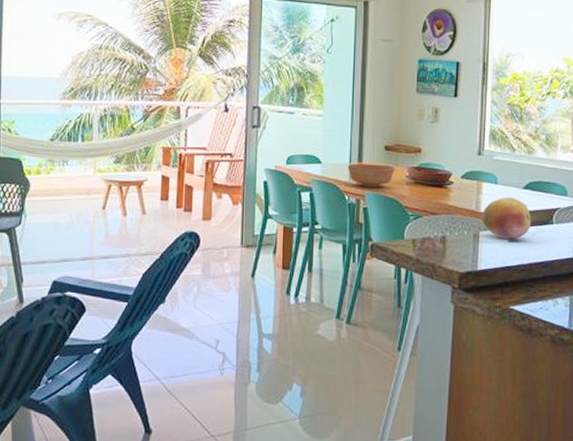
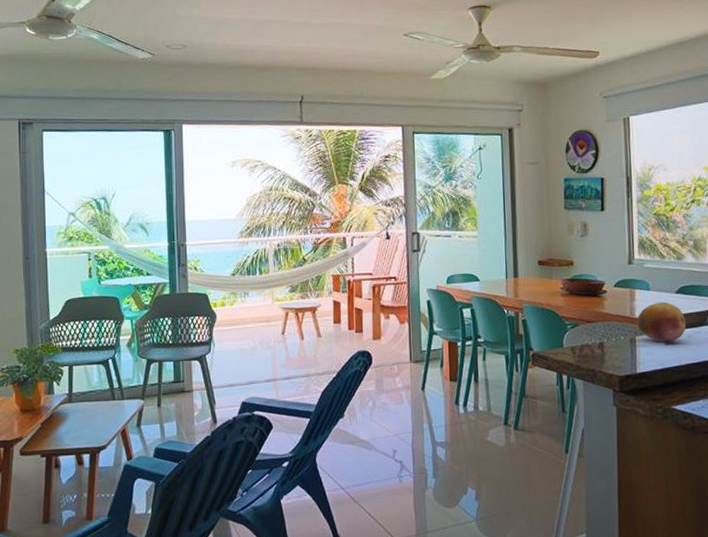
bowl: present [347,164,396,187] -> none [504,278,551,301]

